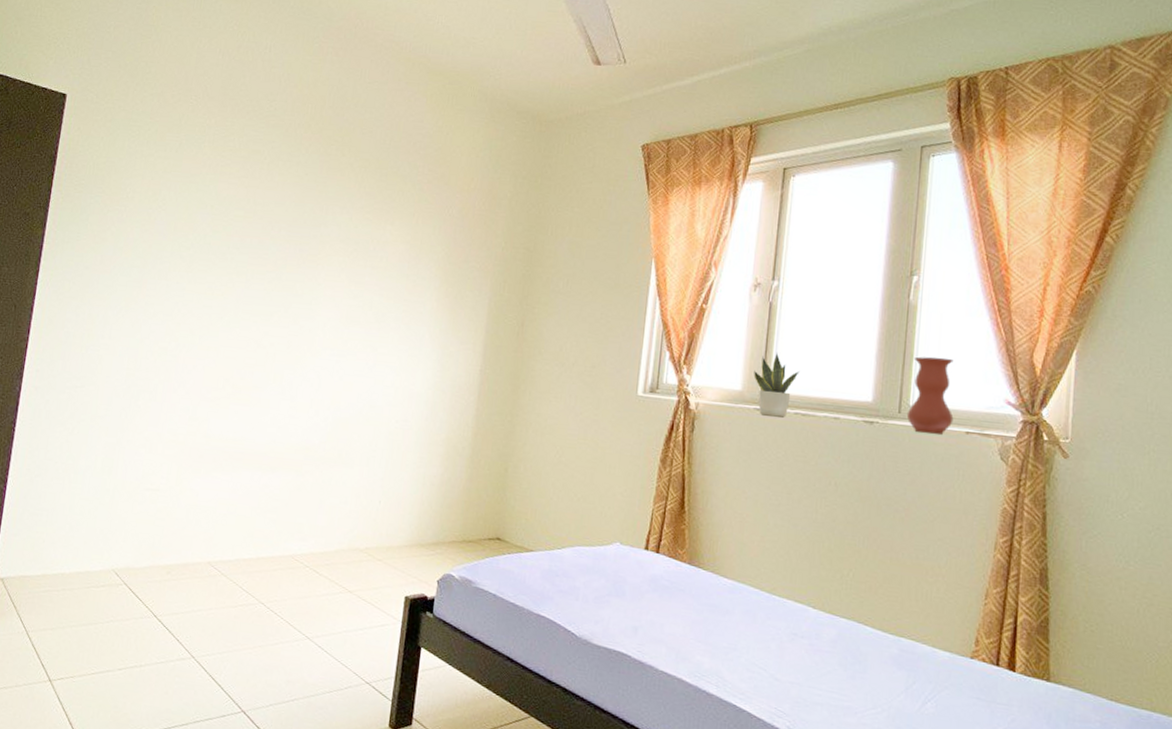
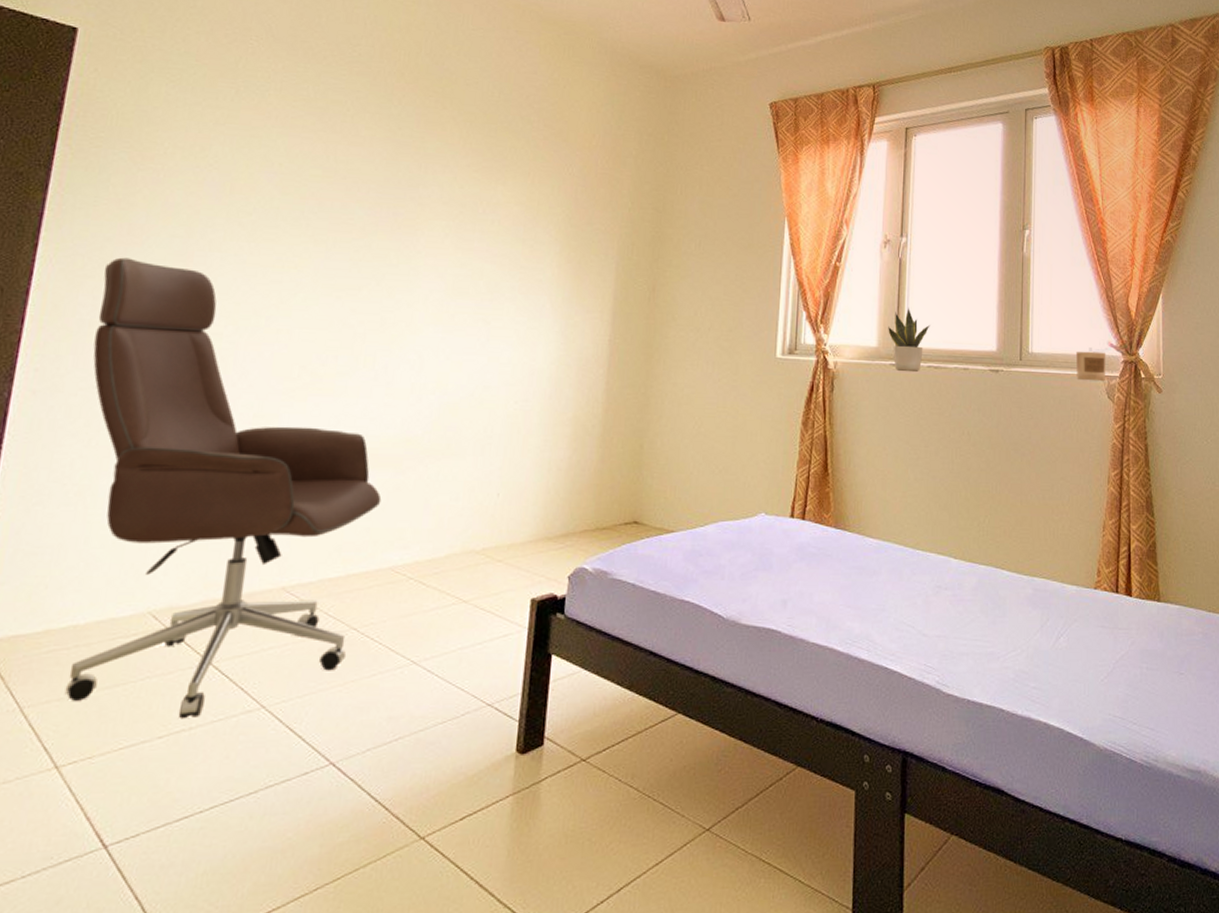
office chair: none [55,283,285,658] -> present [64,257,382,719]
vase: present [906,356,954,436] -> none [1027,305,1067,380]
candle: none [964,403,1002,442] -> present [1075,346,1106,382]

